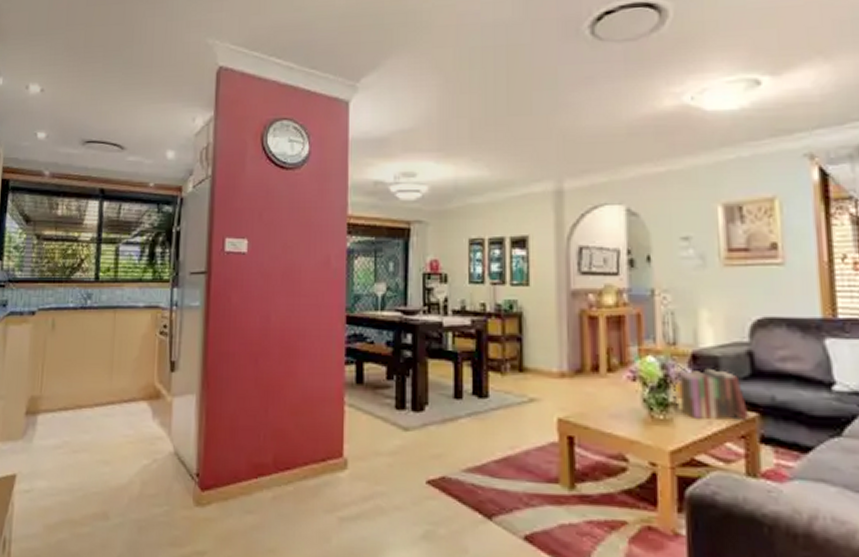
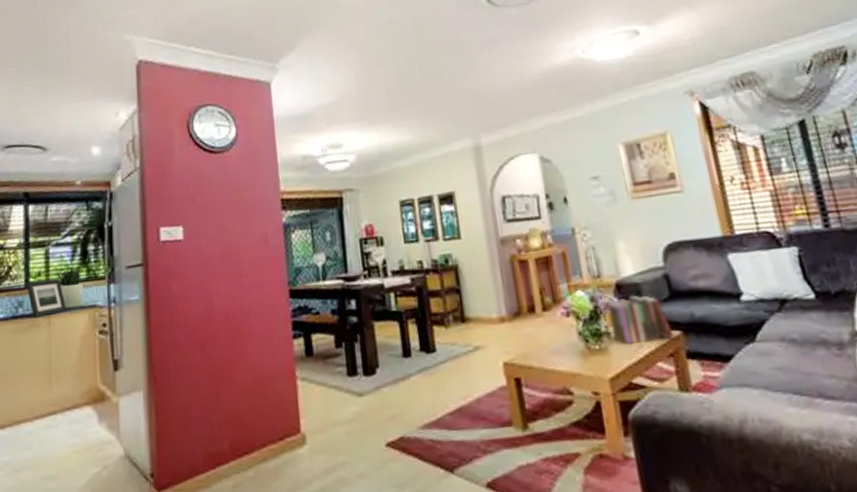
picture frame: none [96,275,131,311] -> present [26,278,66,318]
planter: none [124,266,149,307] -> present [56,267,85,310]

